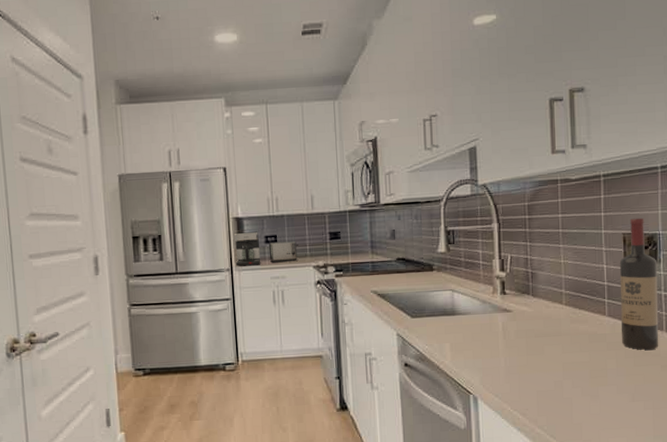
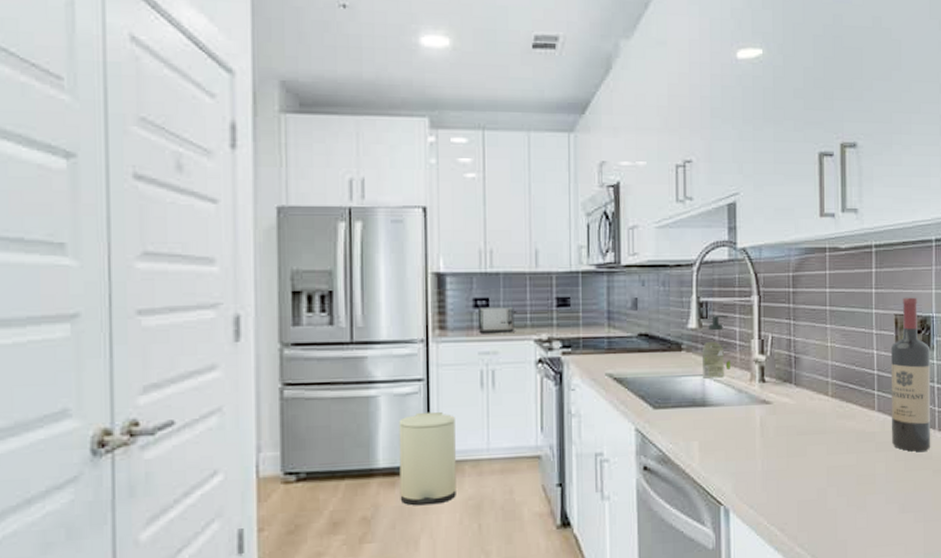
pedal bin: none [214,322,259,393] -> present [399,411,456,506]
coffee maker: present [233,231,261,267] -> none [432,292,467,337]
soap dispenser: none [451,240,476,293] -> present [703,314,732,379]

